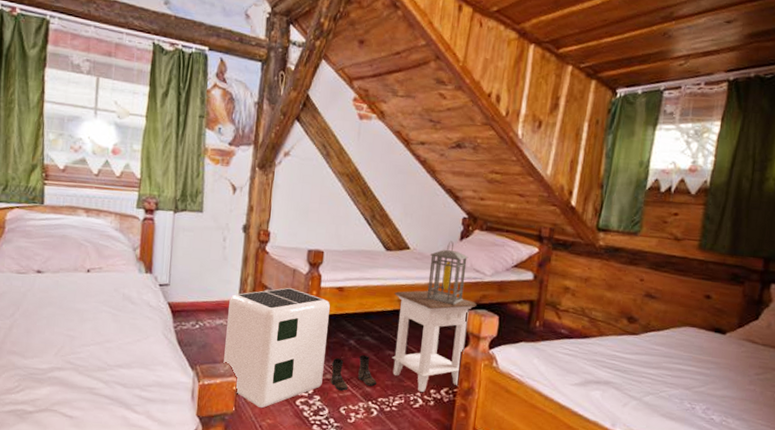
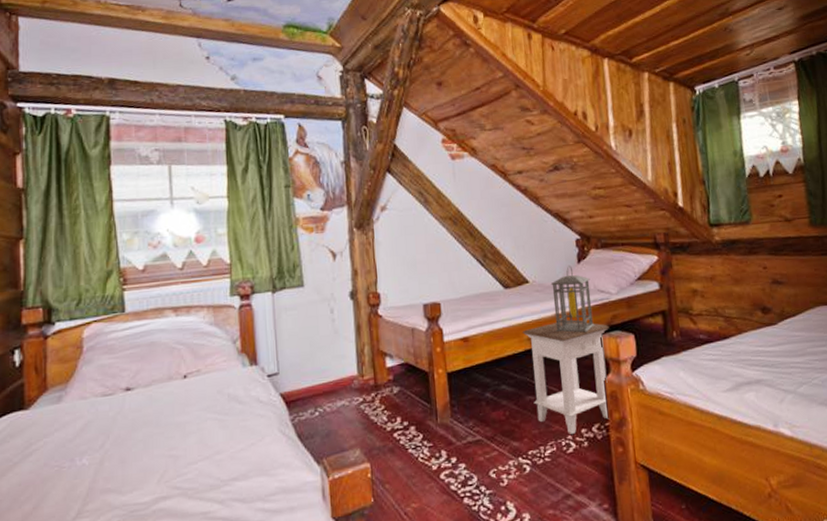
air purifier: present [224,288,330,408] -> none [348,349,465,492]
boots: present [330,354,377,391] -> none [470,406,524,452]

